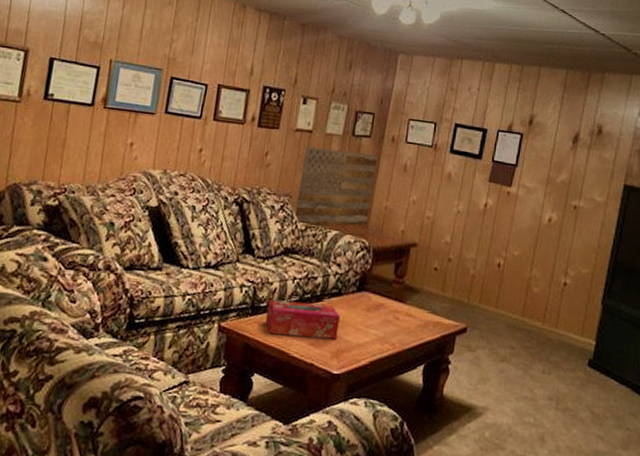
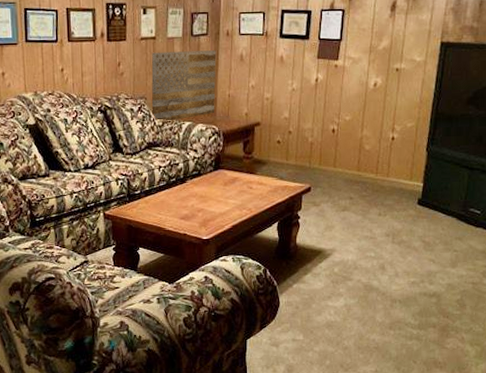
tissue box: present [265,299,340,339] -> none [141,185,203,215]

